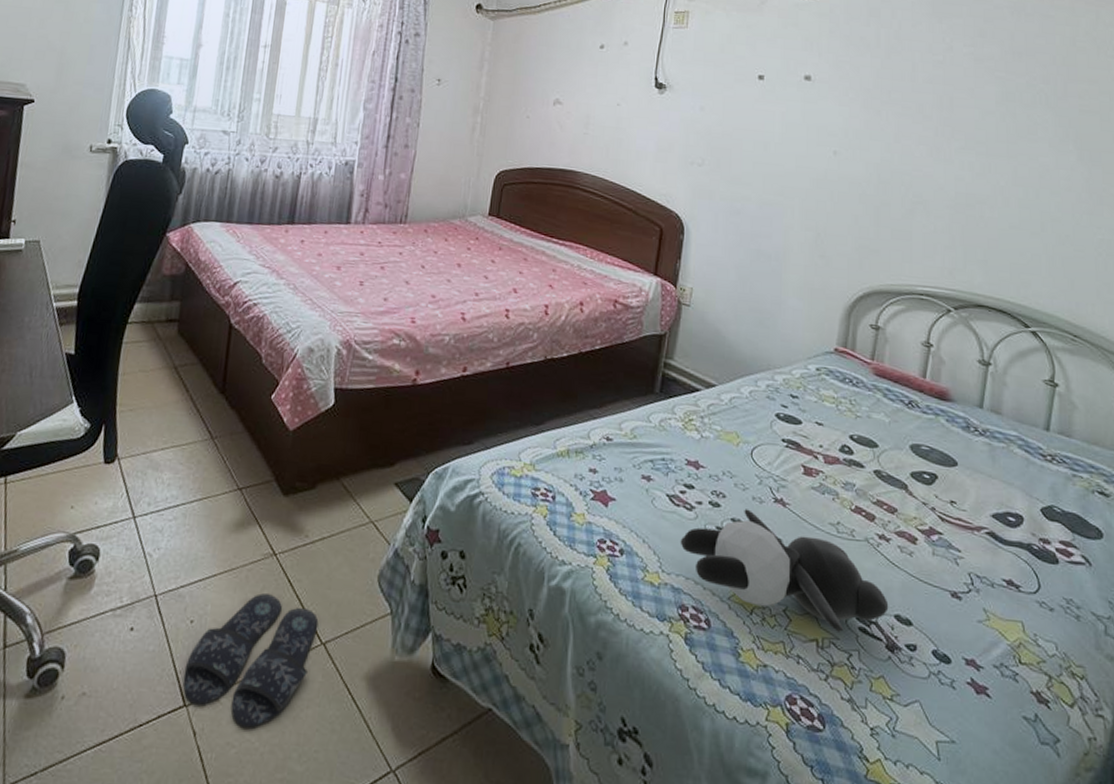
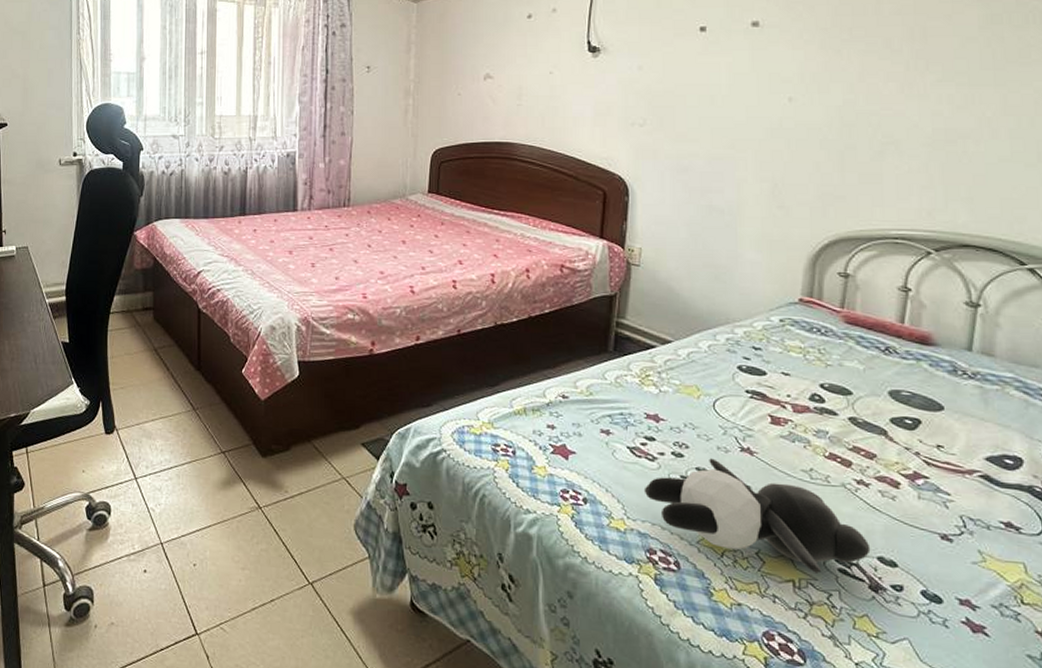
slippers: present [183,593,319,729] -> none [193,541,305,654]

